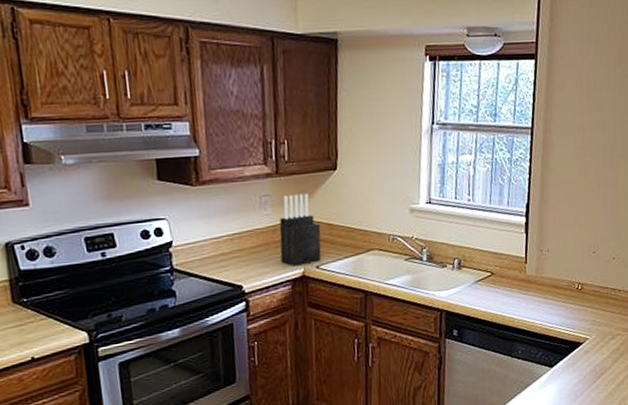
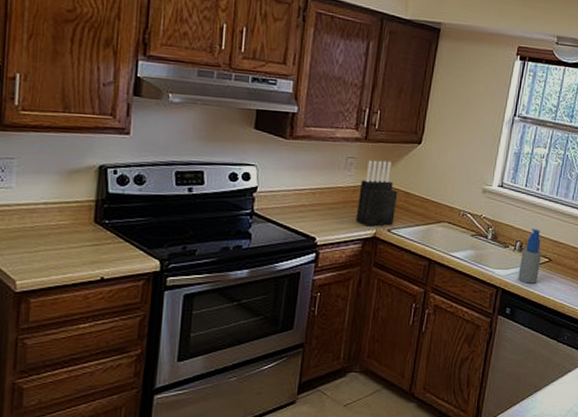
spray bottle: none [460,242,484,302] -> present [518,228,542,284]

